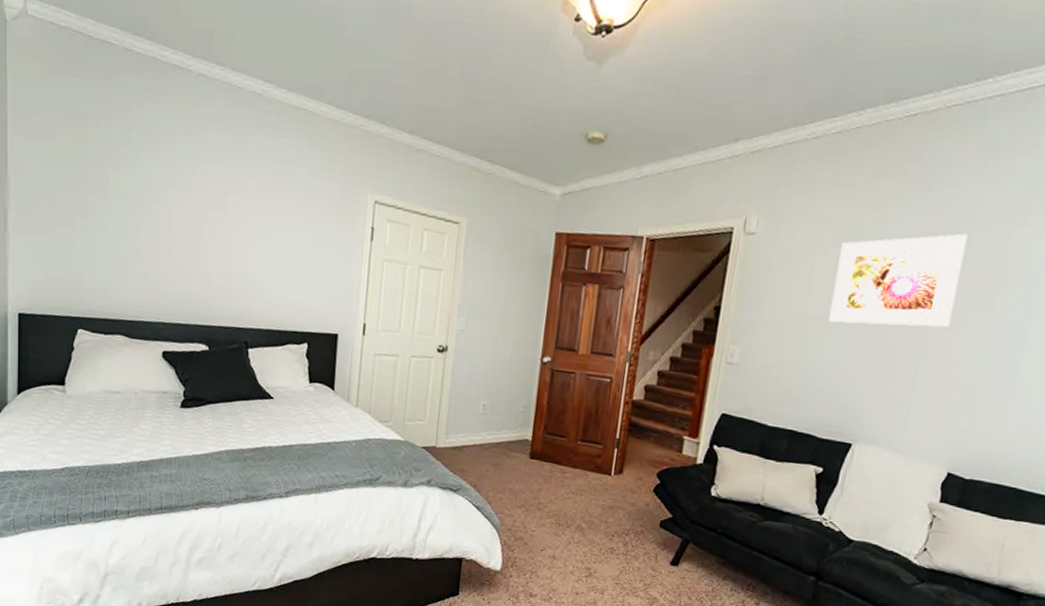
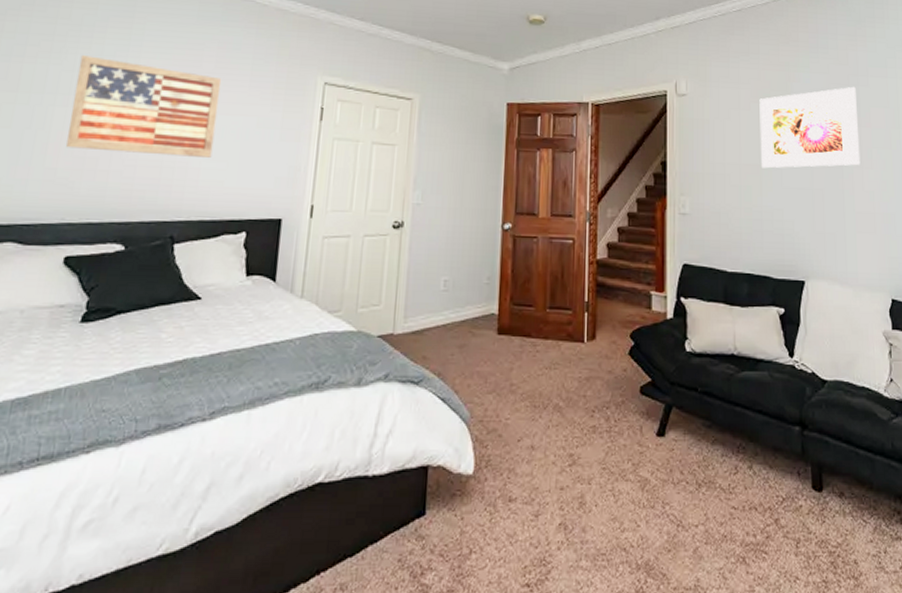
wall art: none [153,163,280,271] -> present [66,55,222,158]

